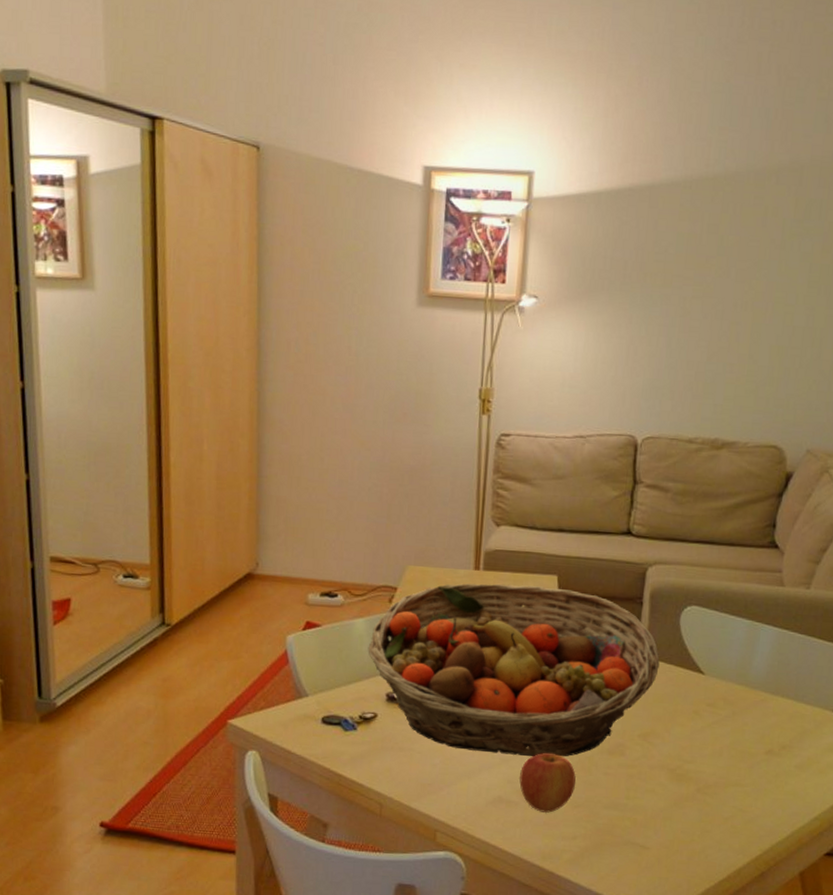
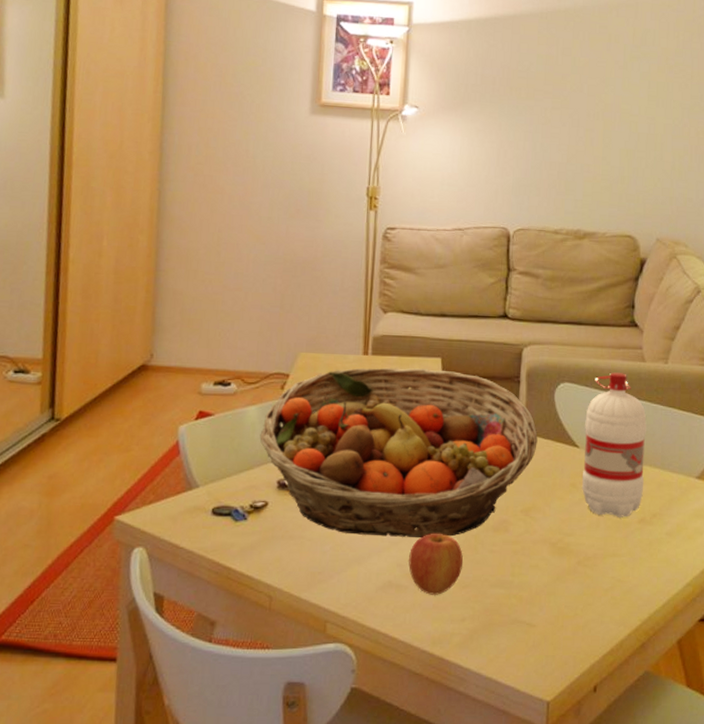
water bottle: none [705,596,782,748] -> present [581,372,647,517]

